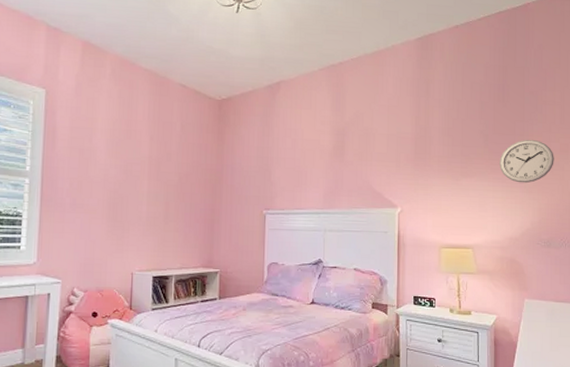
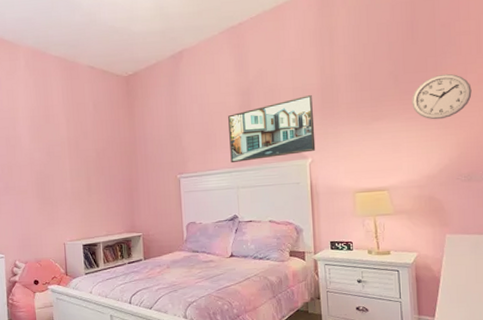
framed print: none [320,143,406,205] -> present [228,94,316,163]

